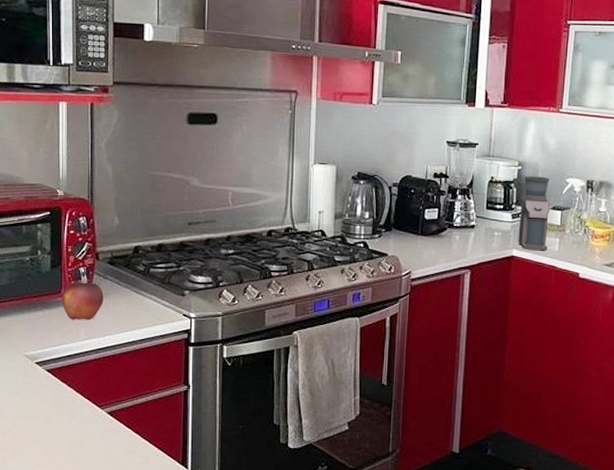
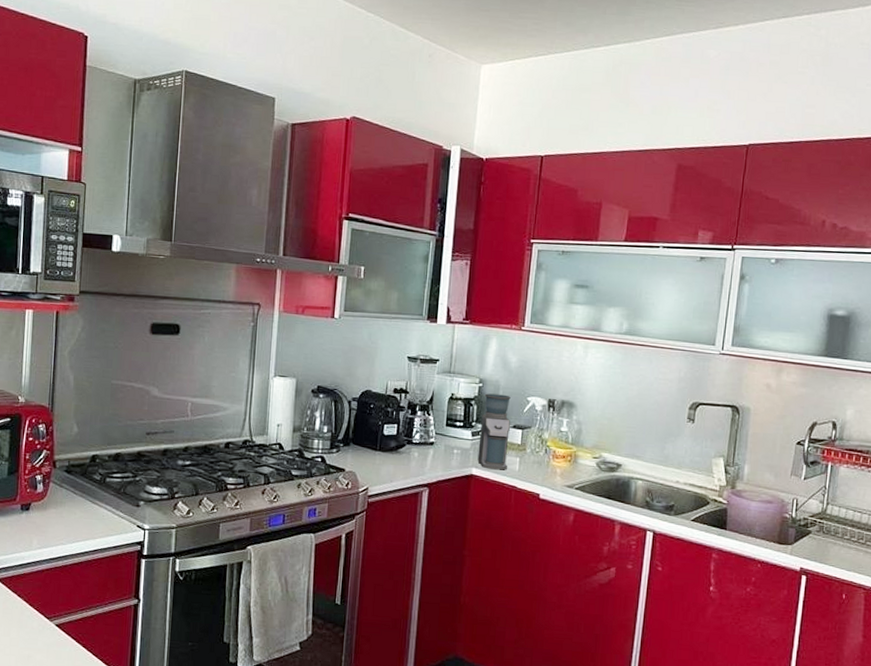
fruit: present [61,279,104,320] -> none [16,487,59,529]

